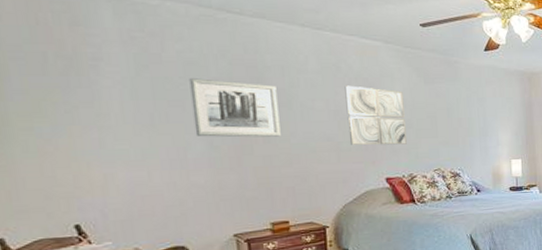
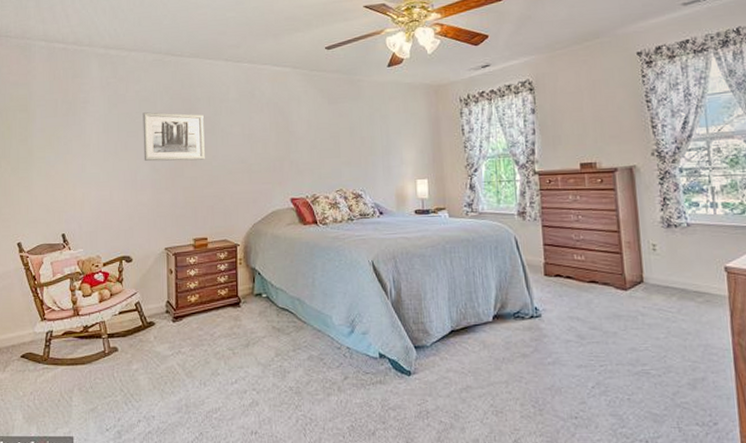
wall art: present [345,85,407,146] -> none [258,110,311,167]

